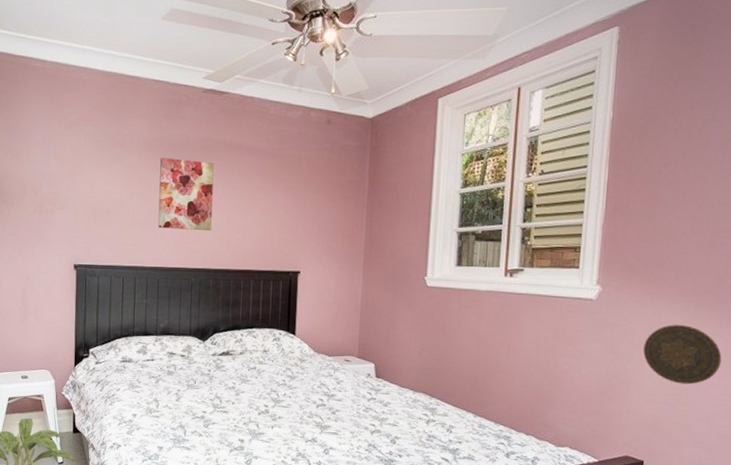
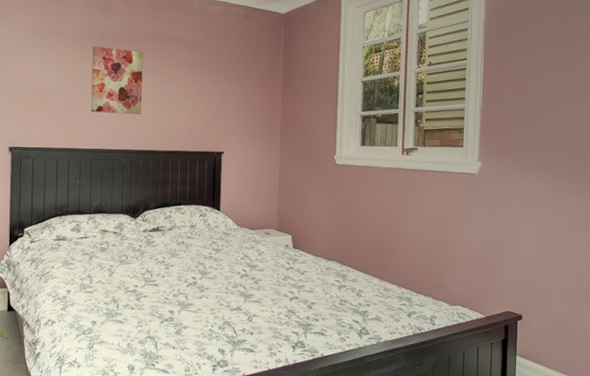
decorative plate: present [643,325,722,385] -> none [518,195,580,247]

